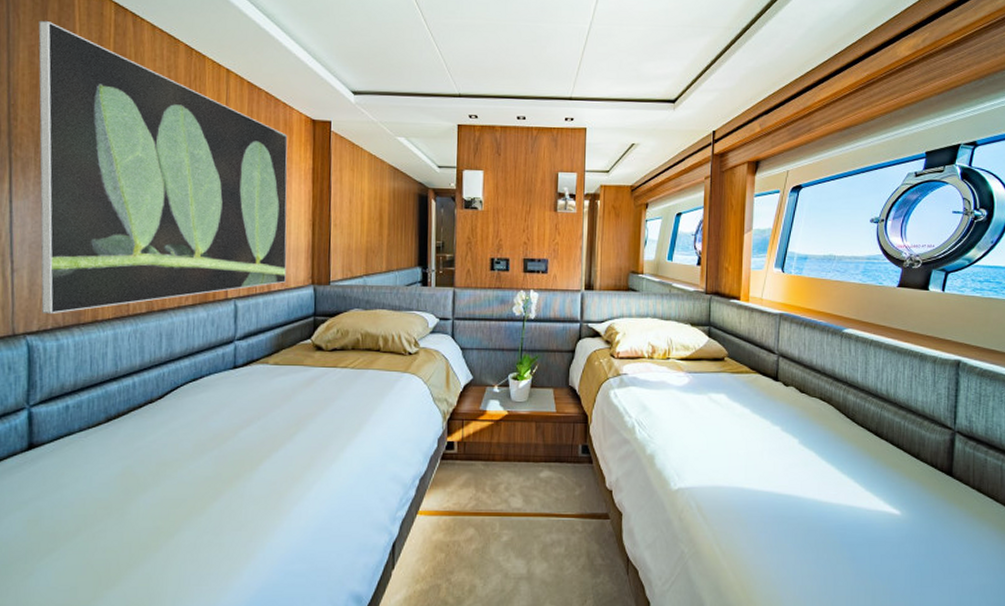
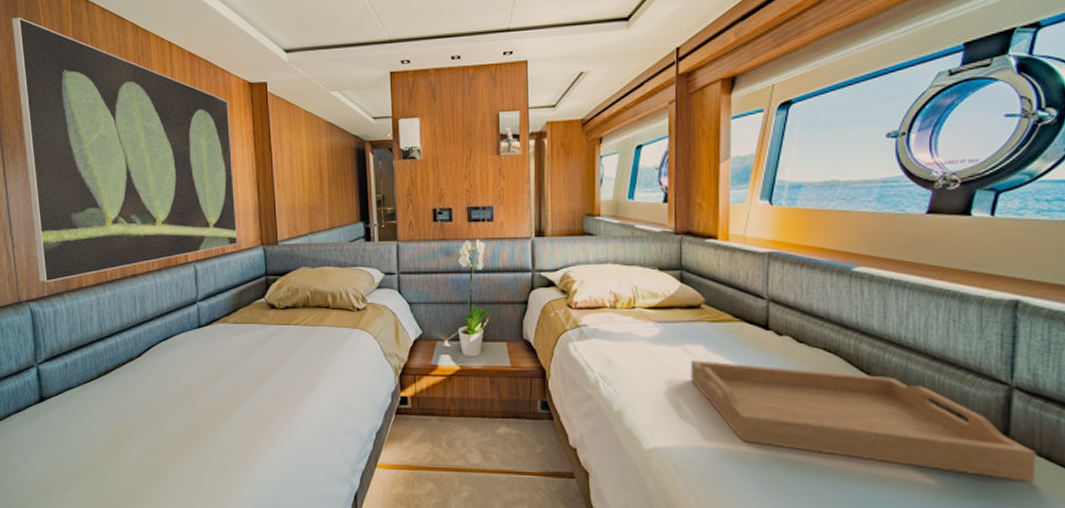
serving tray: none [713,407,971,511] -> present [690,360,1036,483]

